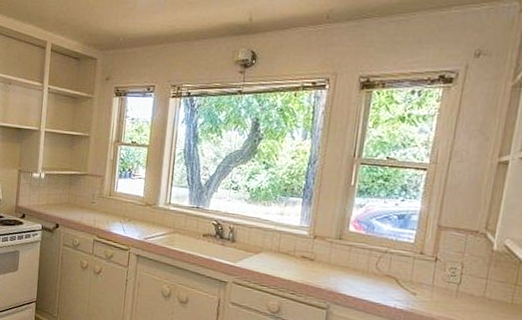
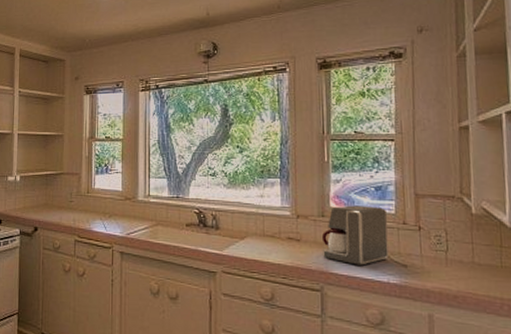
coffee maker: none [334,231,407,290] -> present [321,205,389,266]

